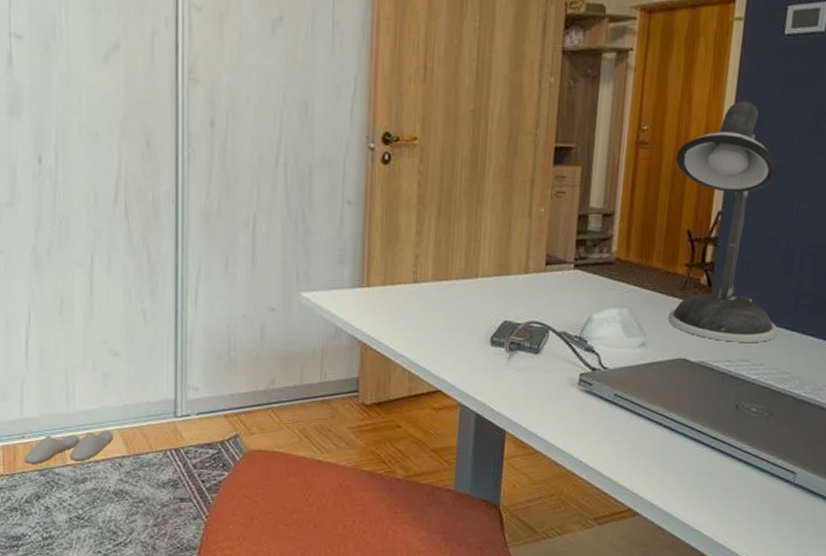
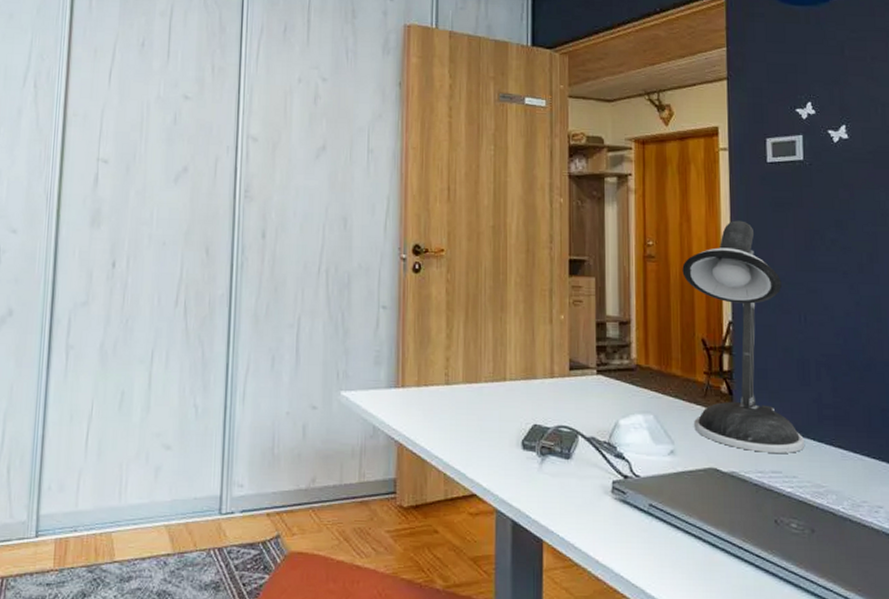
slippers: present [24,431,113,464] -> none [74,526,160,559]

